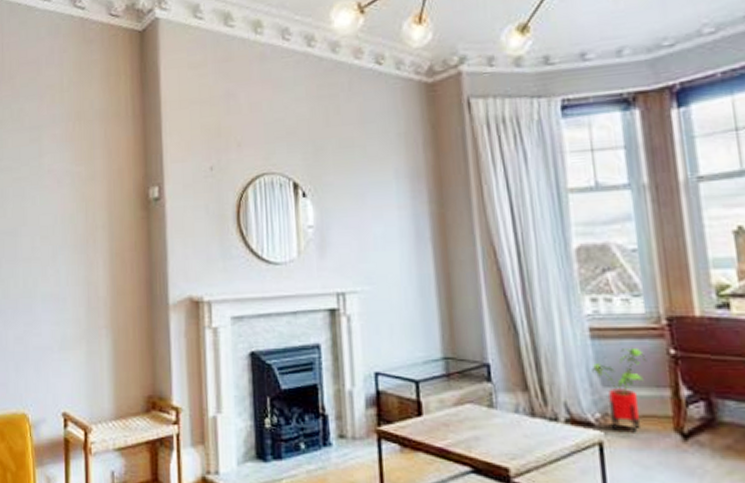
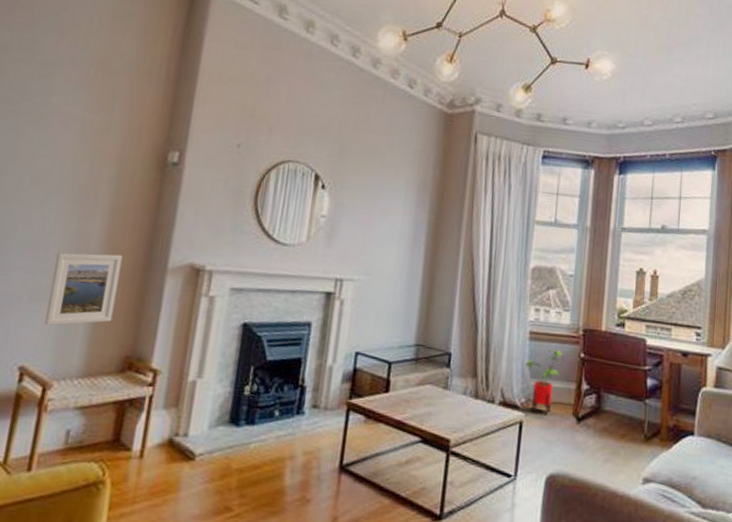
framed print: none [74,297,130,372] -> present [45,253,123,326]

